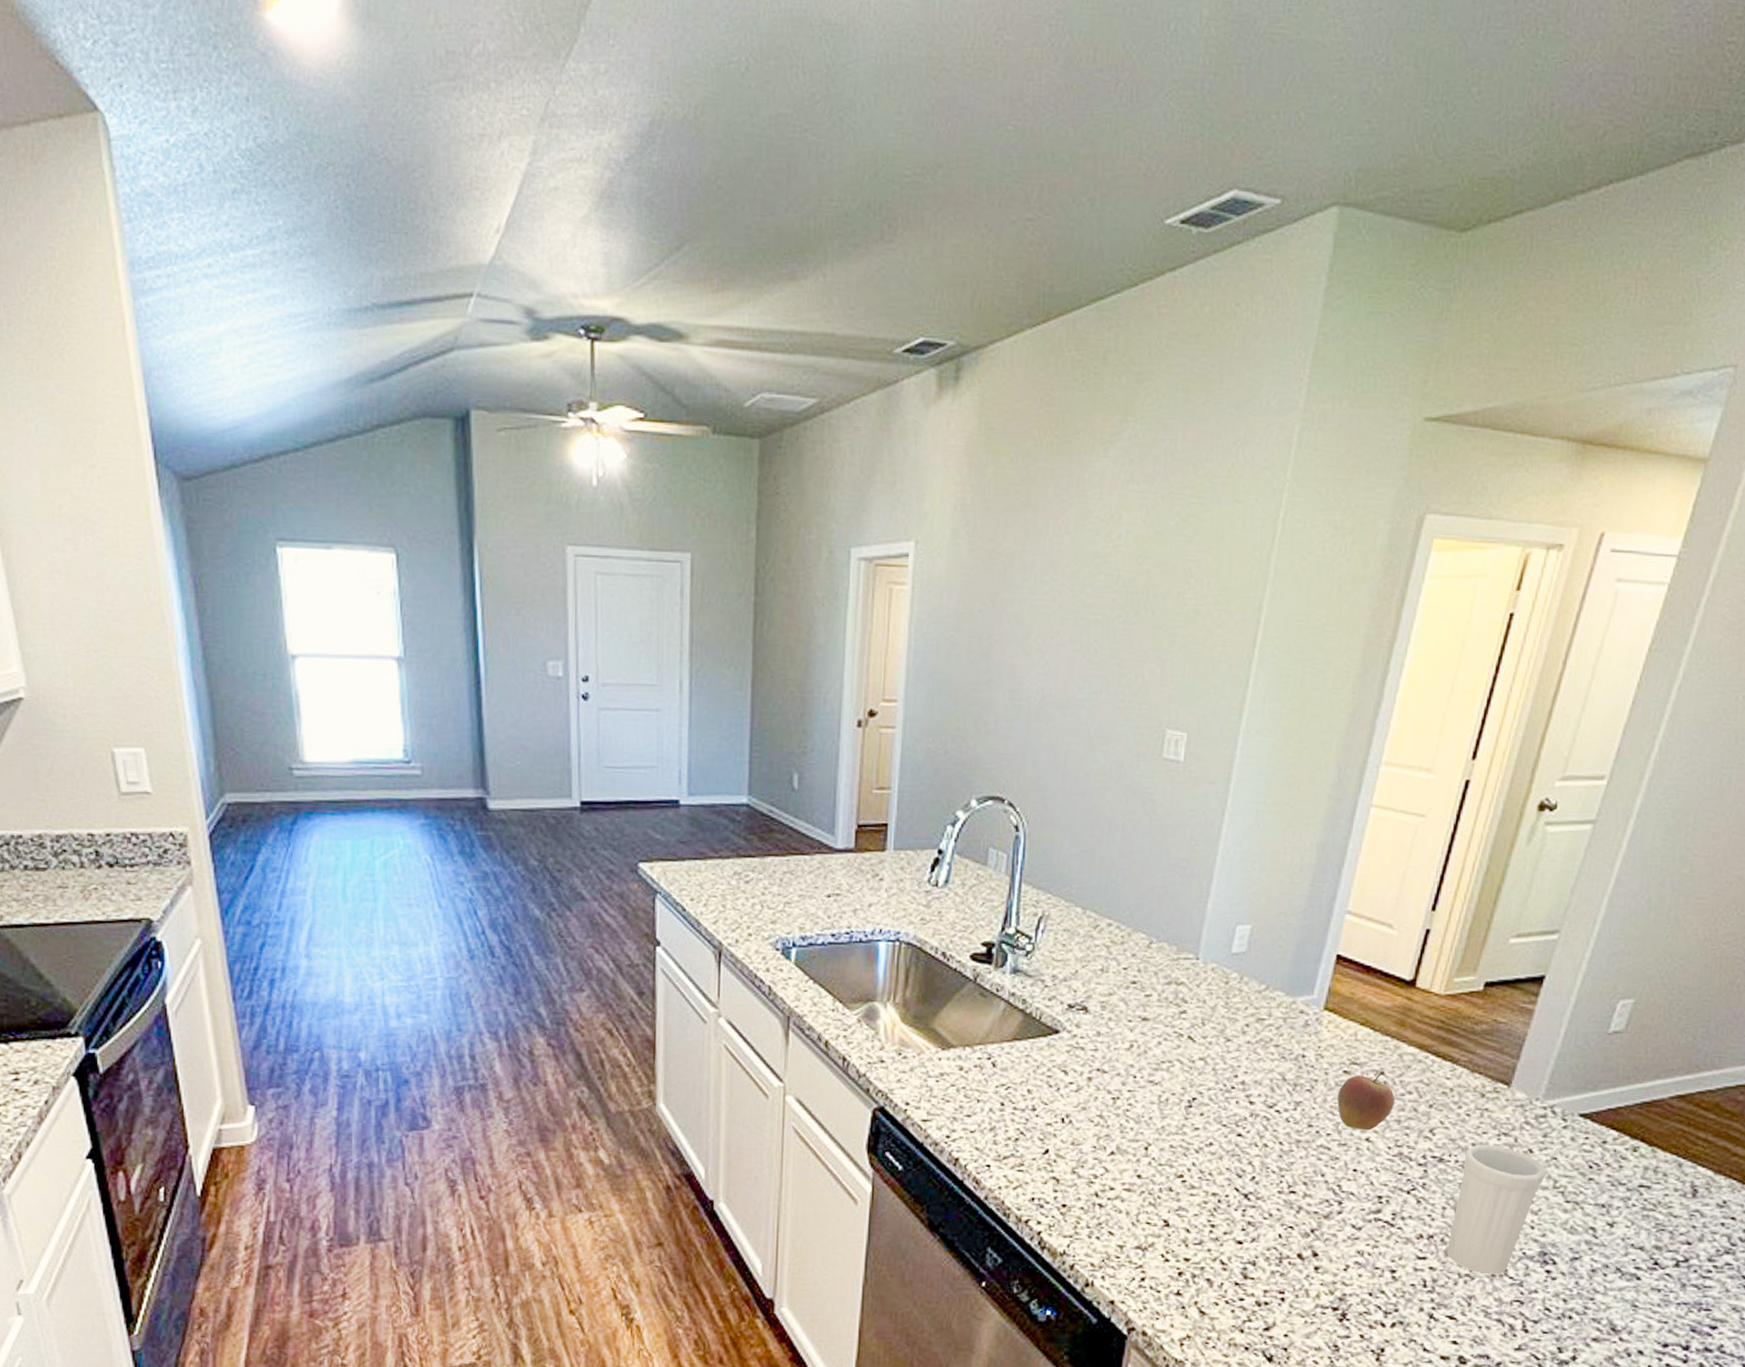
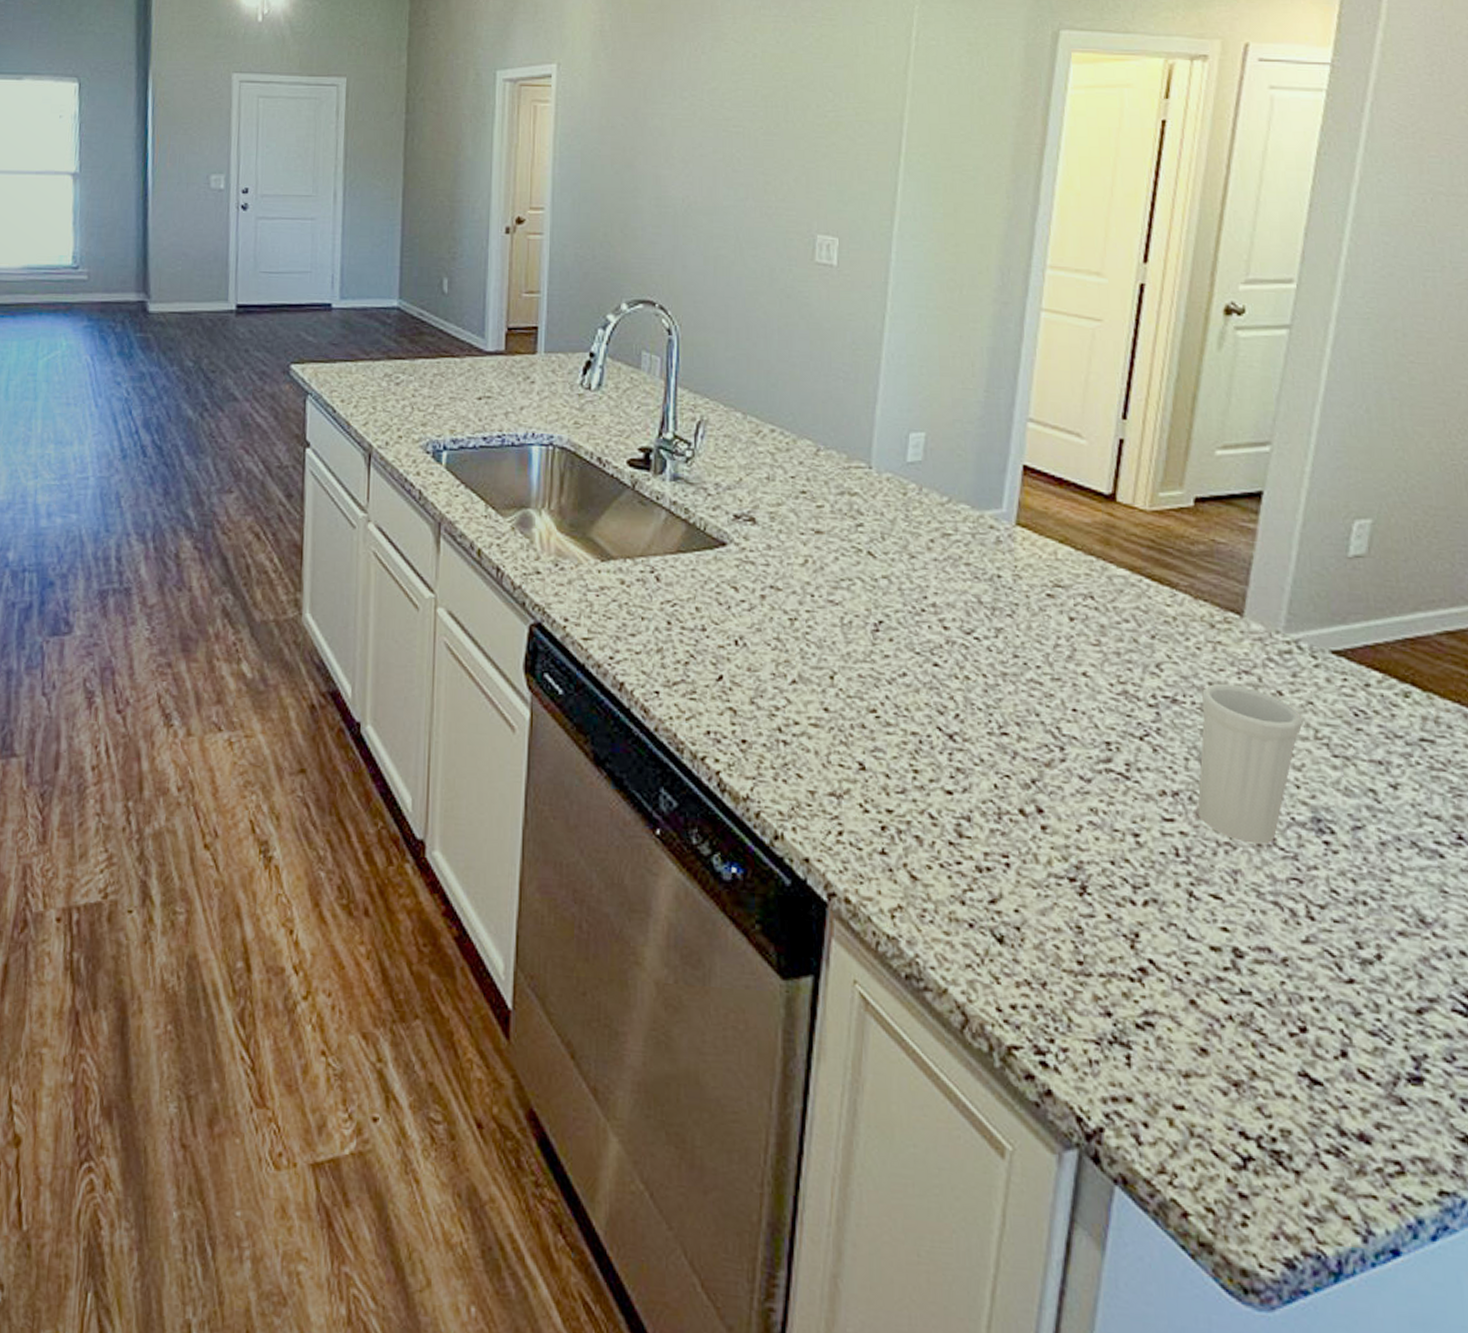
fruit: present [1337,1072,1395,1131] -> none [1043,596,1111,664]

